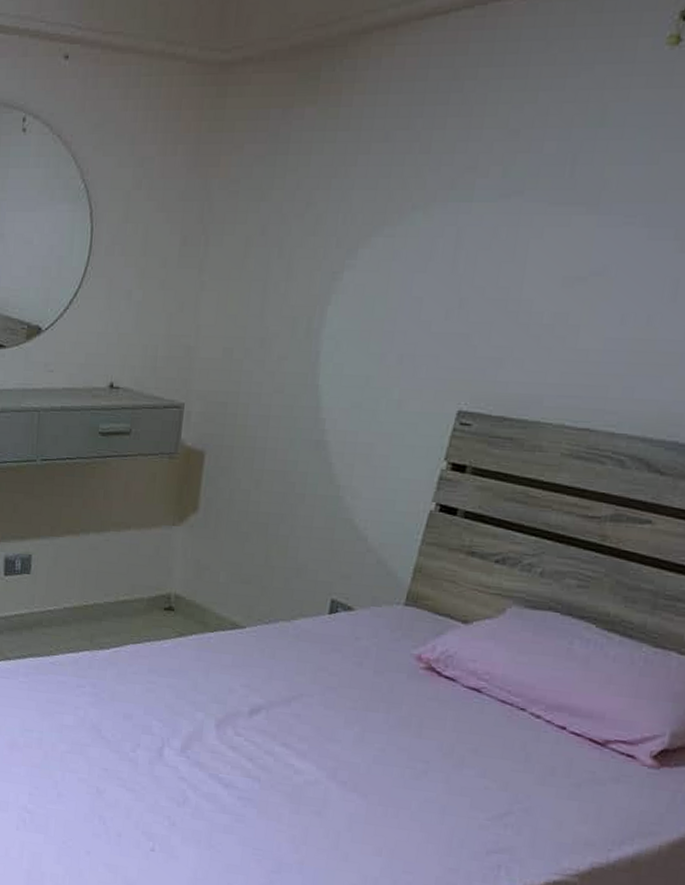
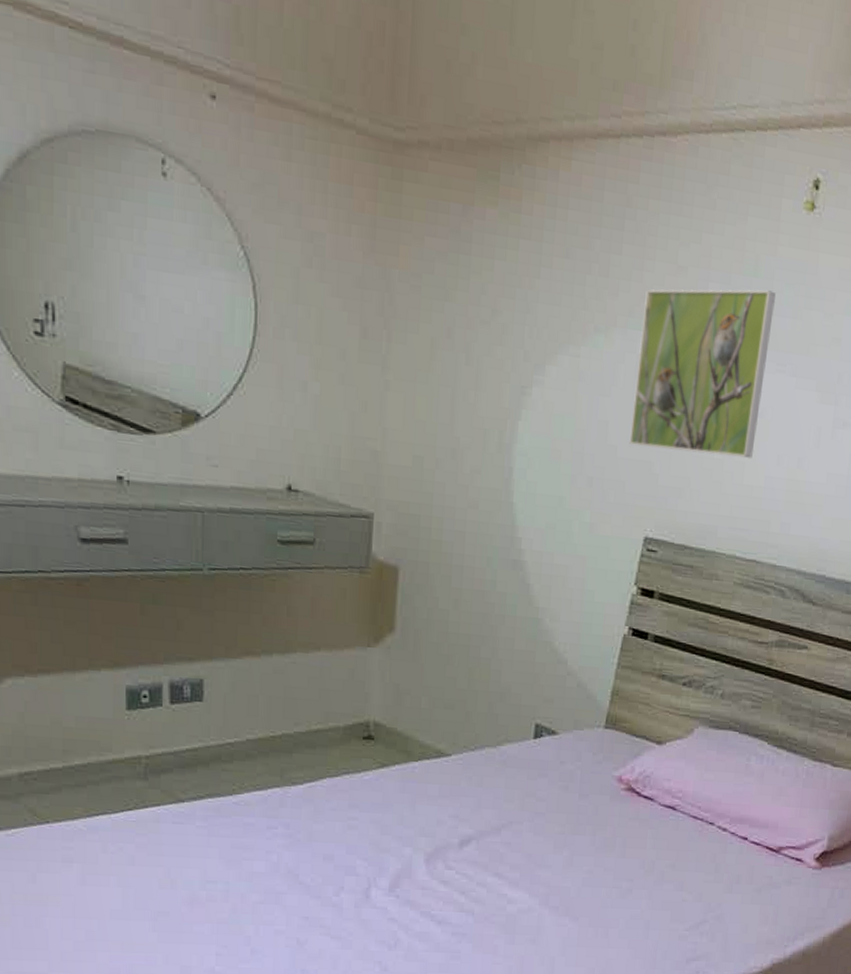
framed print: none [445,139,626,321] -> present [629,289,776,459]

